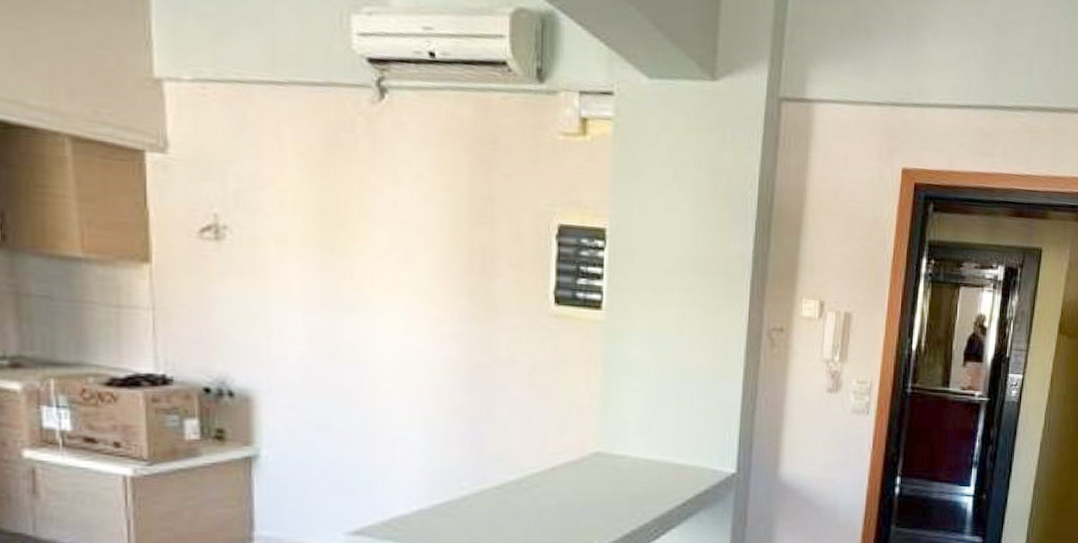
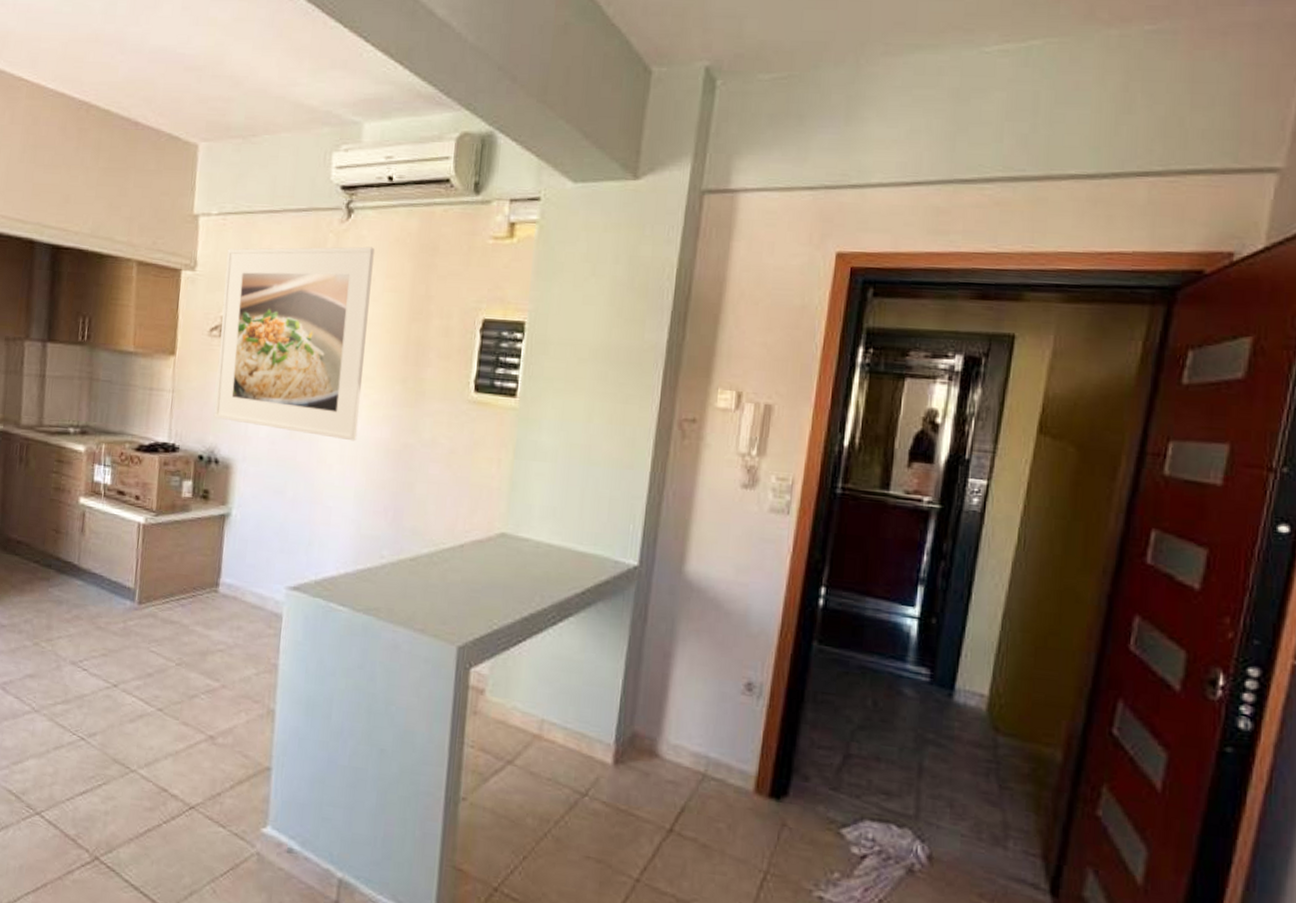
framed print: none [213,126,419,363] -> present [214,246,375,441]

